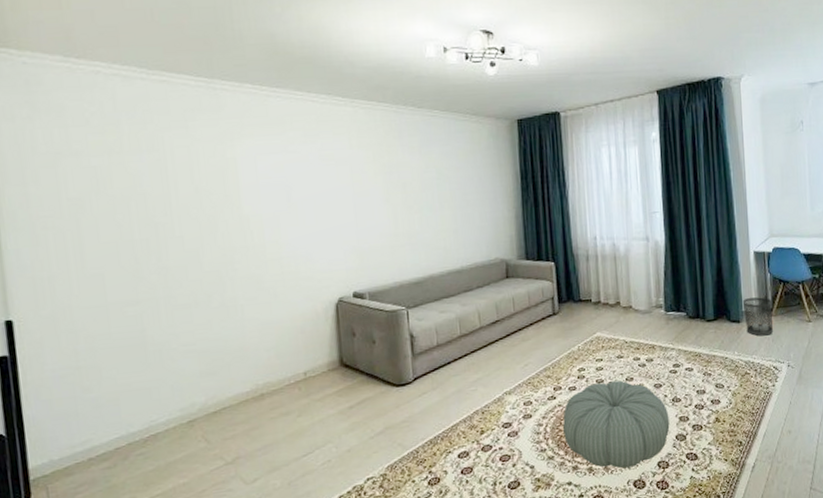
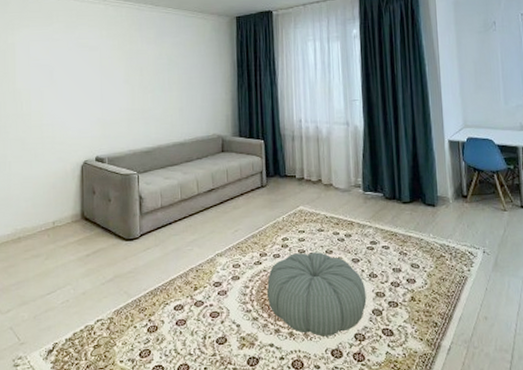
waste bin: present [742,297,774,336] -> none [437,183,469,221]

